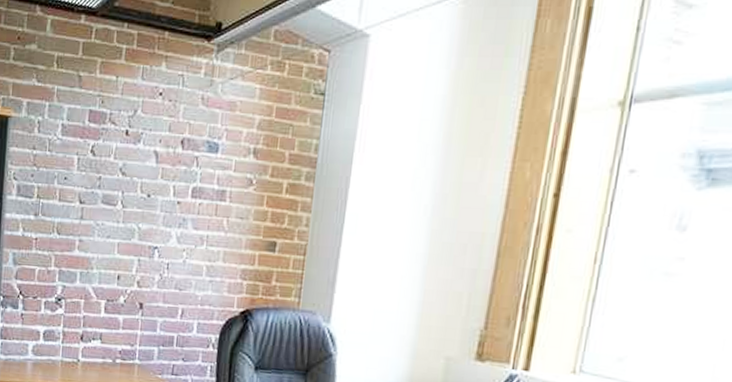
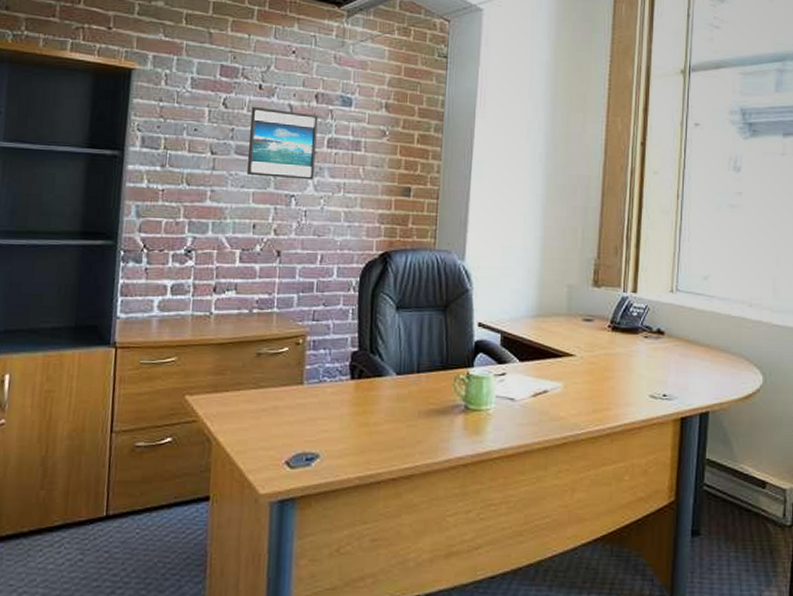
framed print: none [113,153,184,232] -> present [247,106,318,180]

